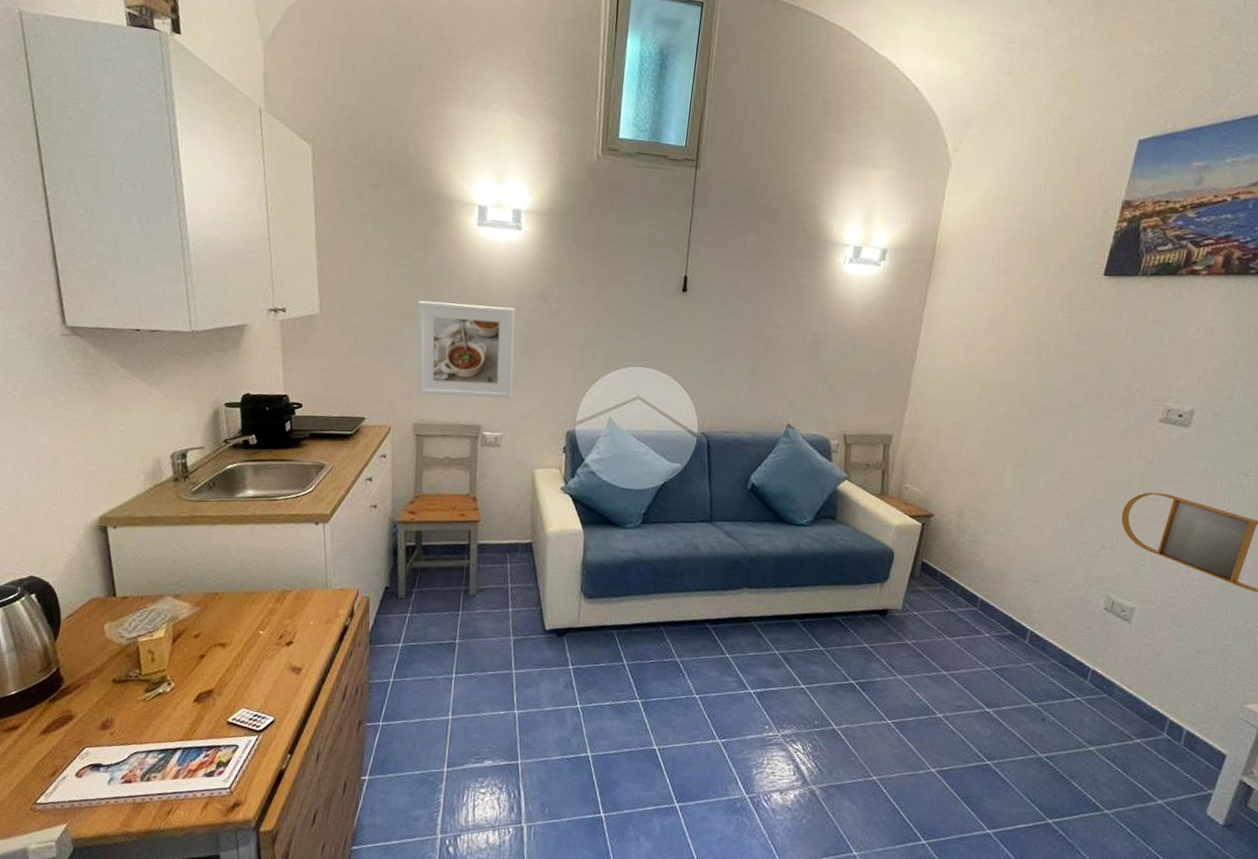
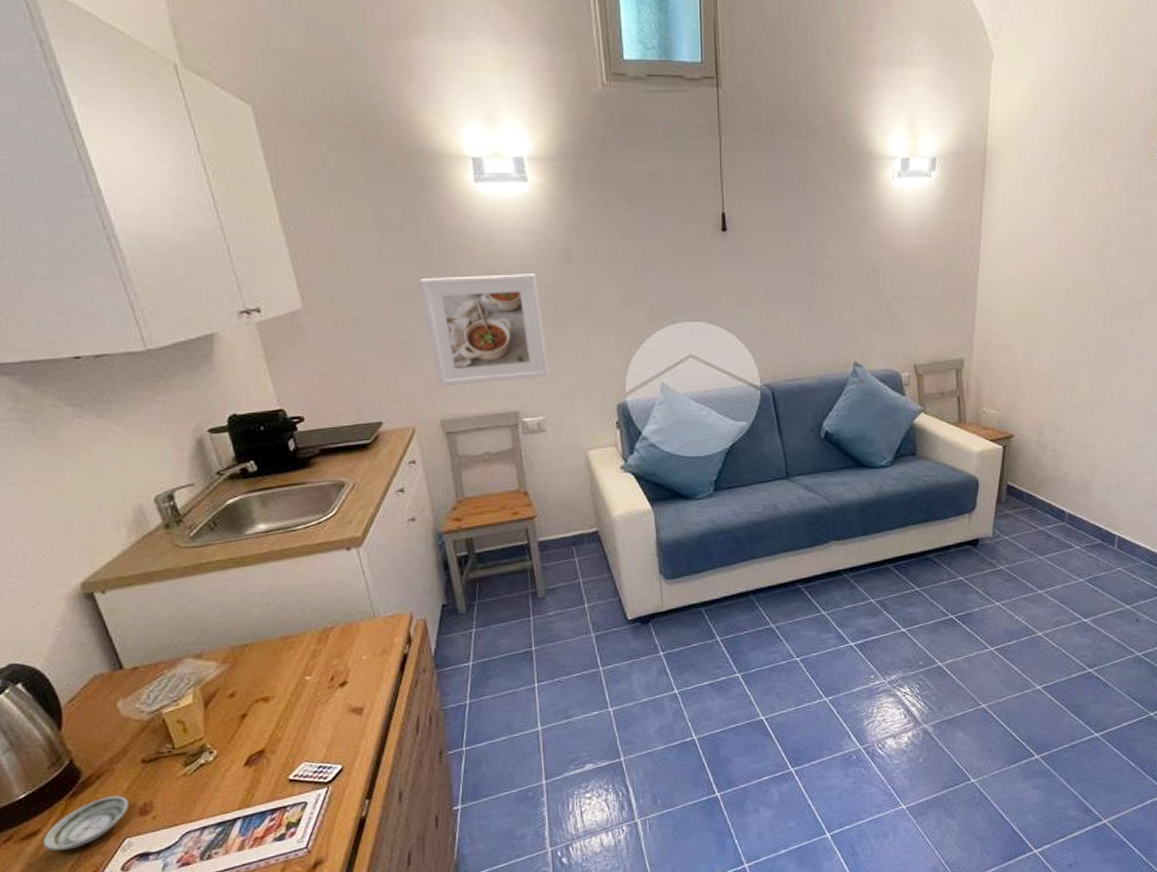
saucer: none [19,707,95,748] -> present [42,796,130,852]

